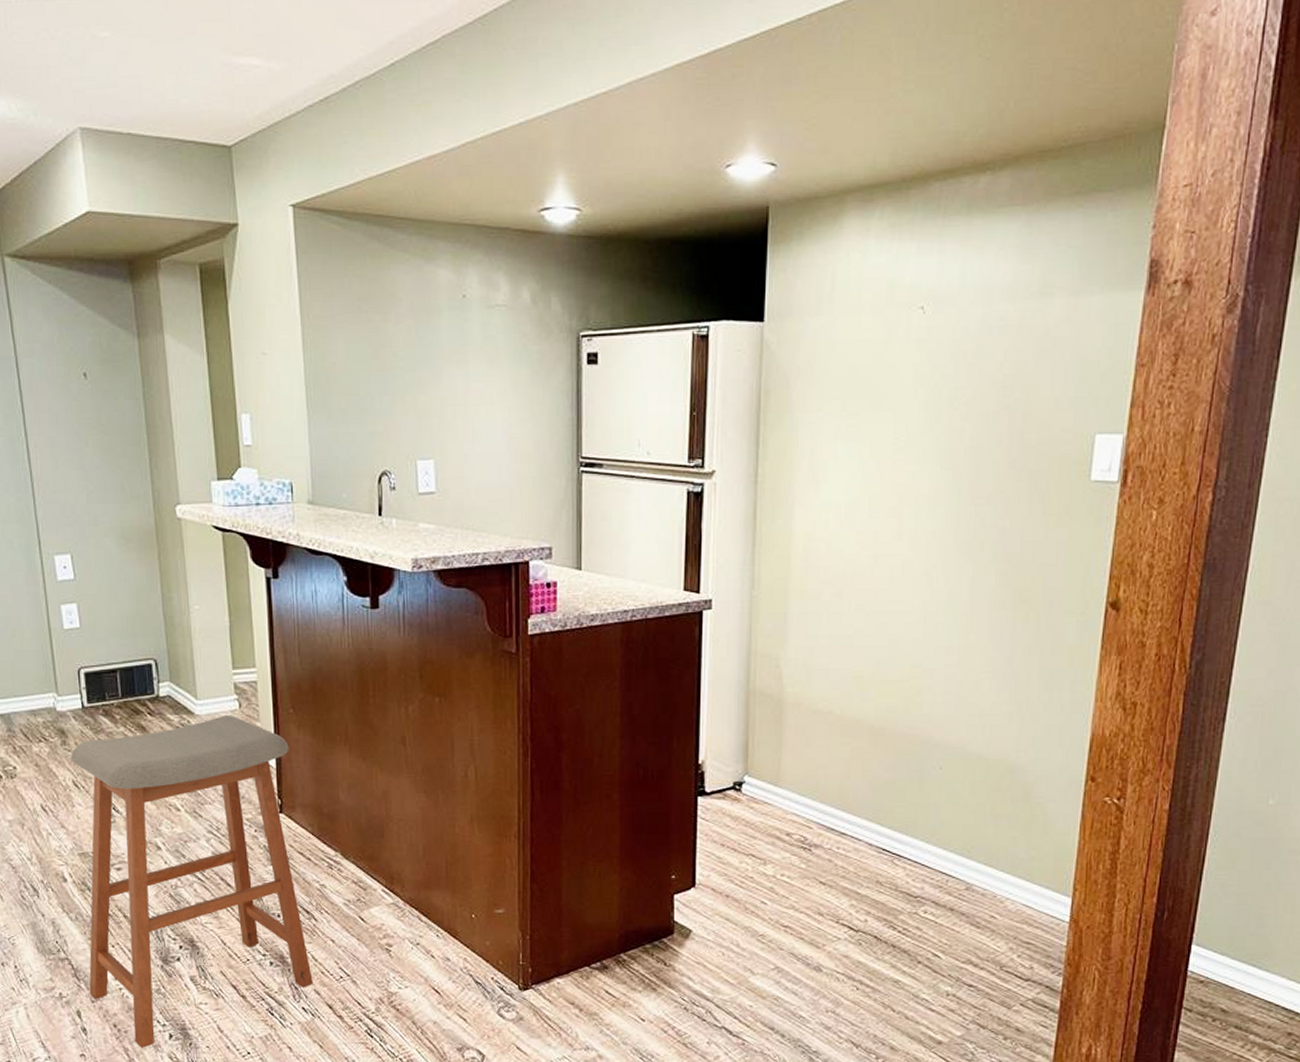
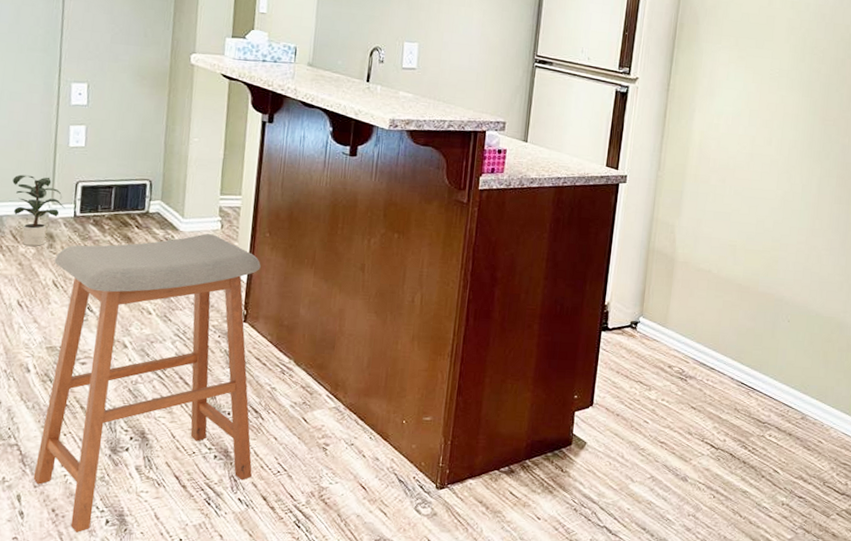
potted plant: none [13,666,72,745] -> present [12,174,66,247]

